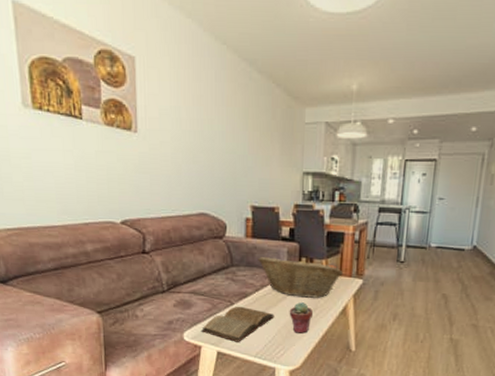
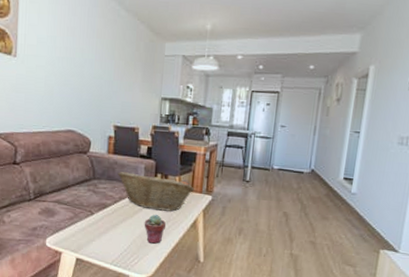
book: present [201,306,275,342] -> none [63,216,131,250]

